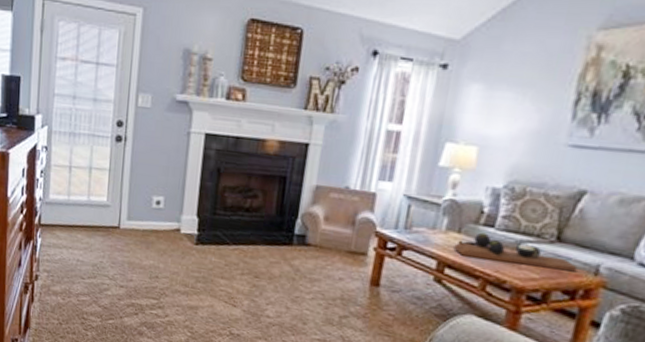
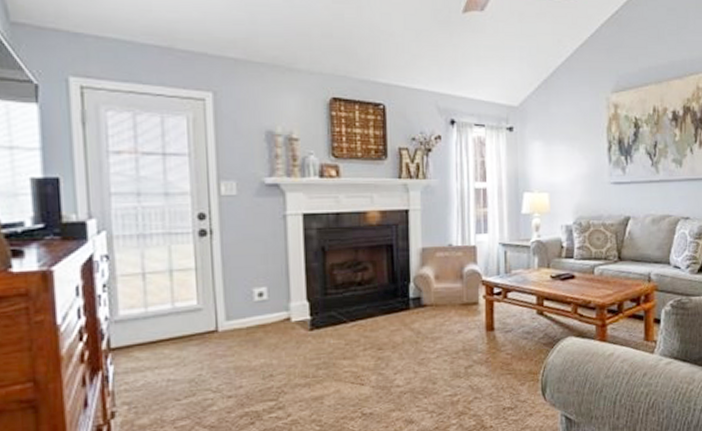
decorative tray: present [453,232,578,272] -> none [547,264,637,287]

